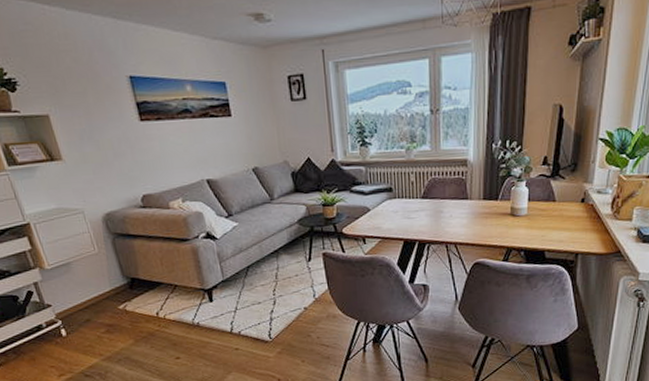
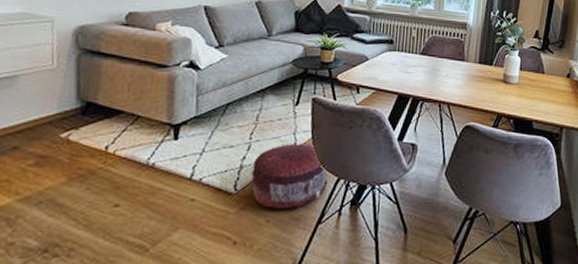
pouf: none [280,293,350,351] -> present [251,143,328,209]

